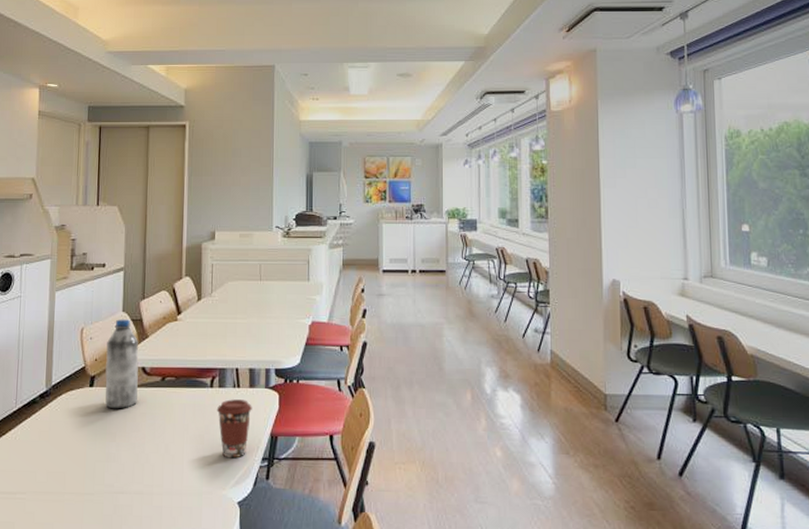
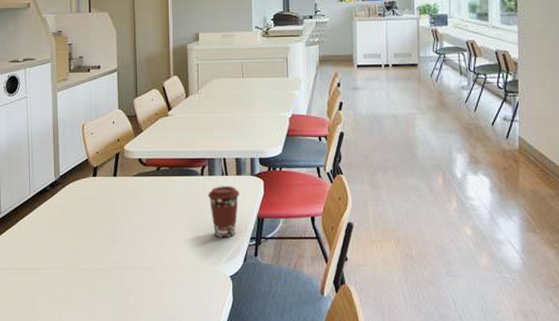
water bottle: present [105,319,139,409] -> none [106,116,136,196]

